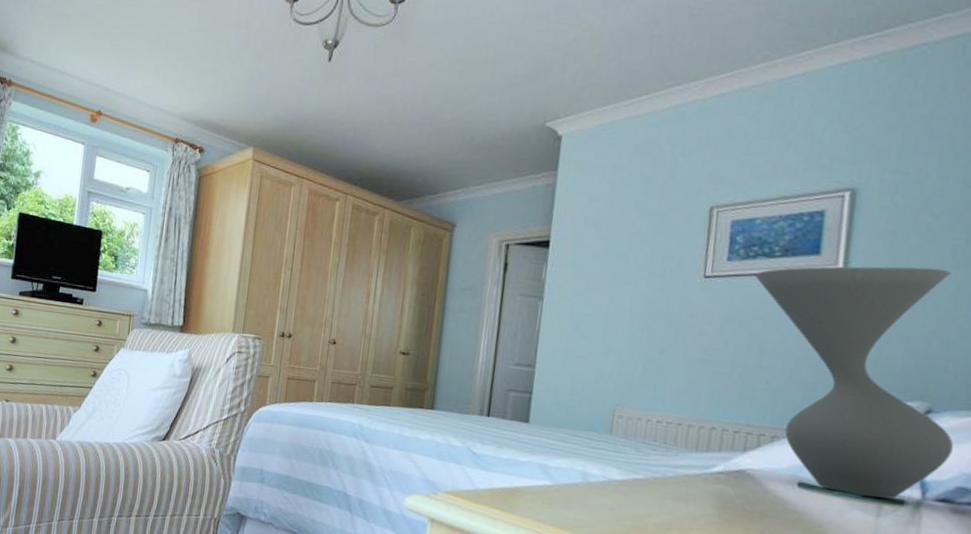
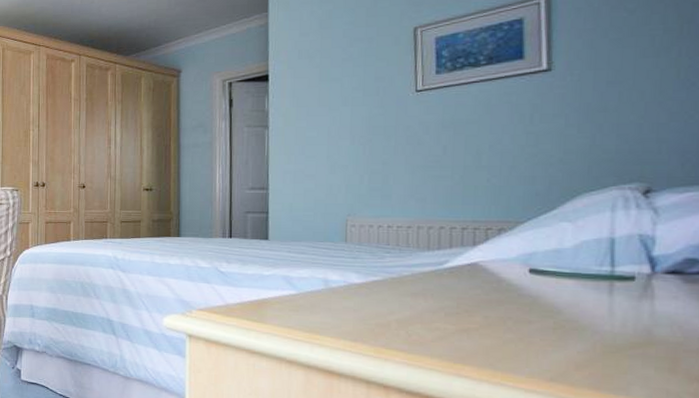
decorative vase: present [754,266,954,499] -> none [463,58,676,276]

